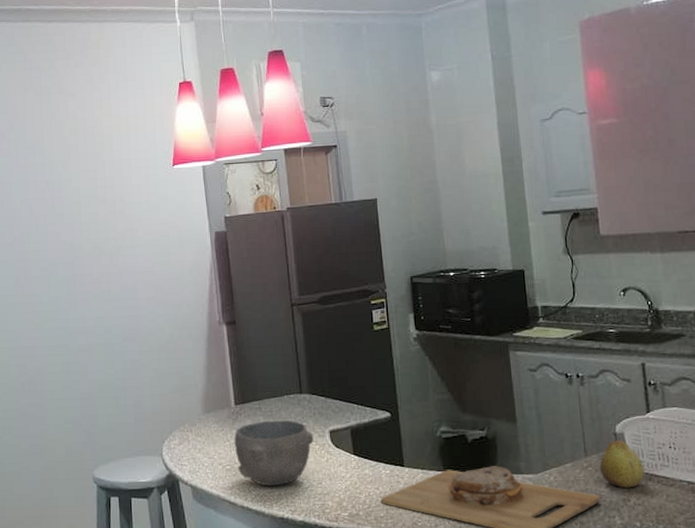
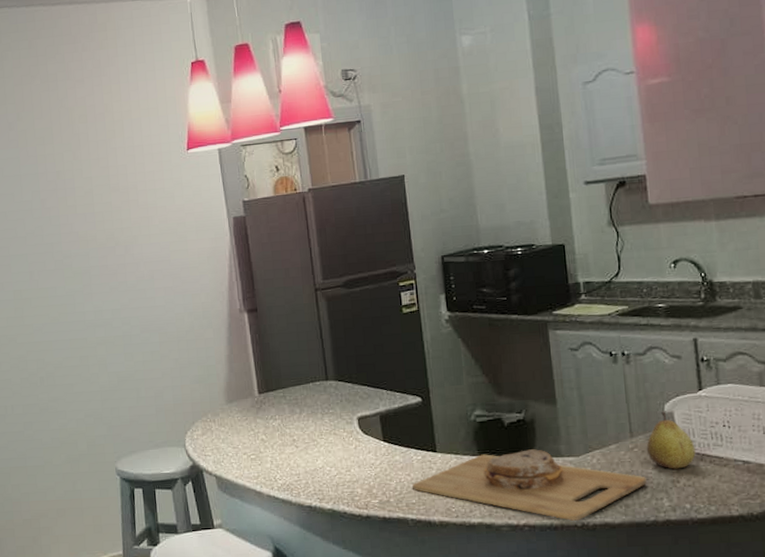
bowl: present [233,420,314,486] -> none [258,408,341,475]

